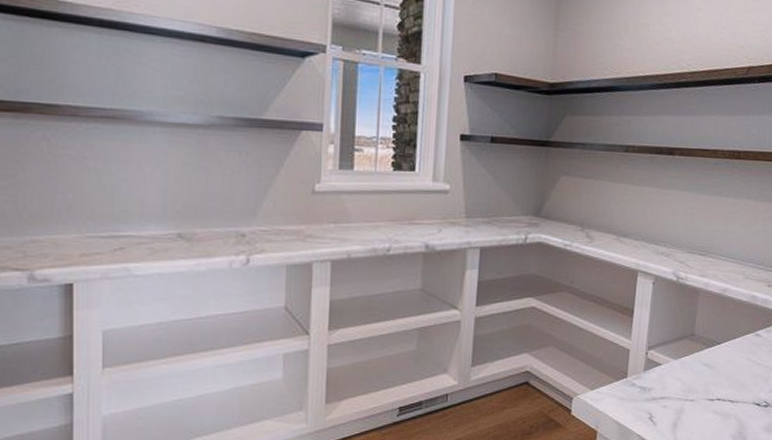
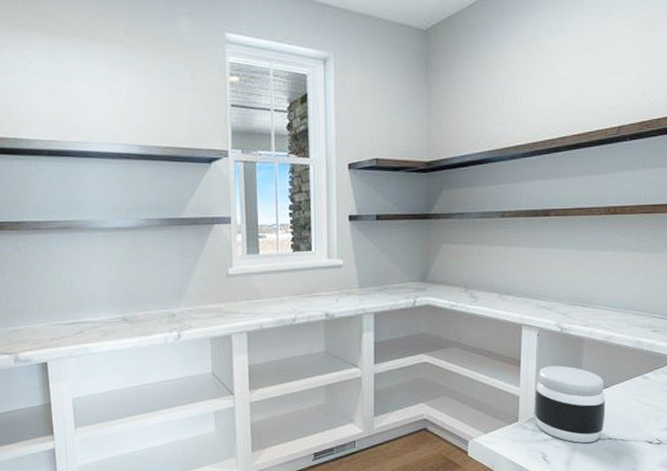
jar: none [644,318,717,403] -> present [534,365,606,443]

